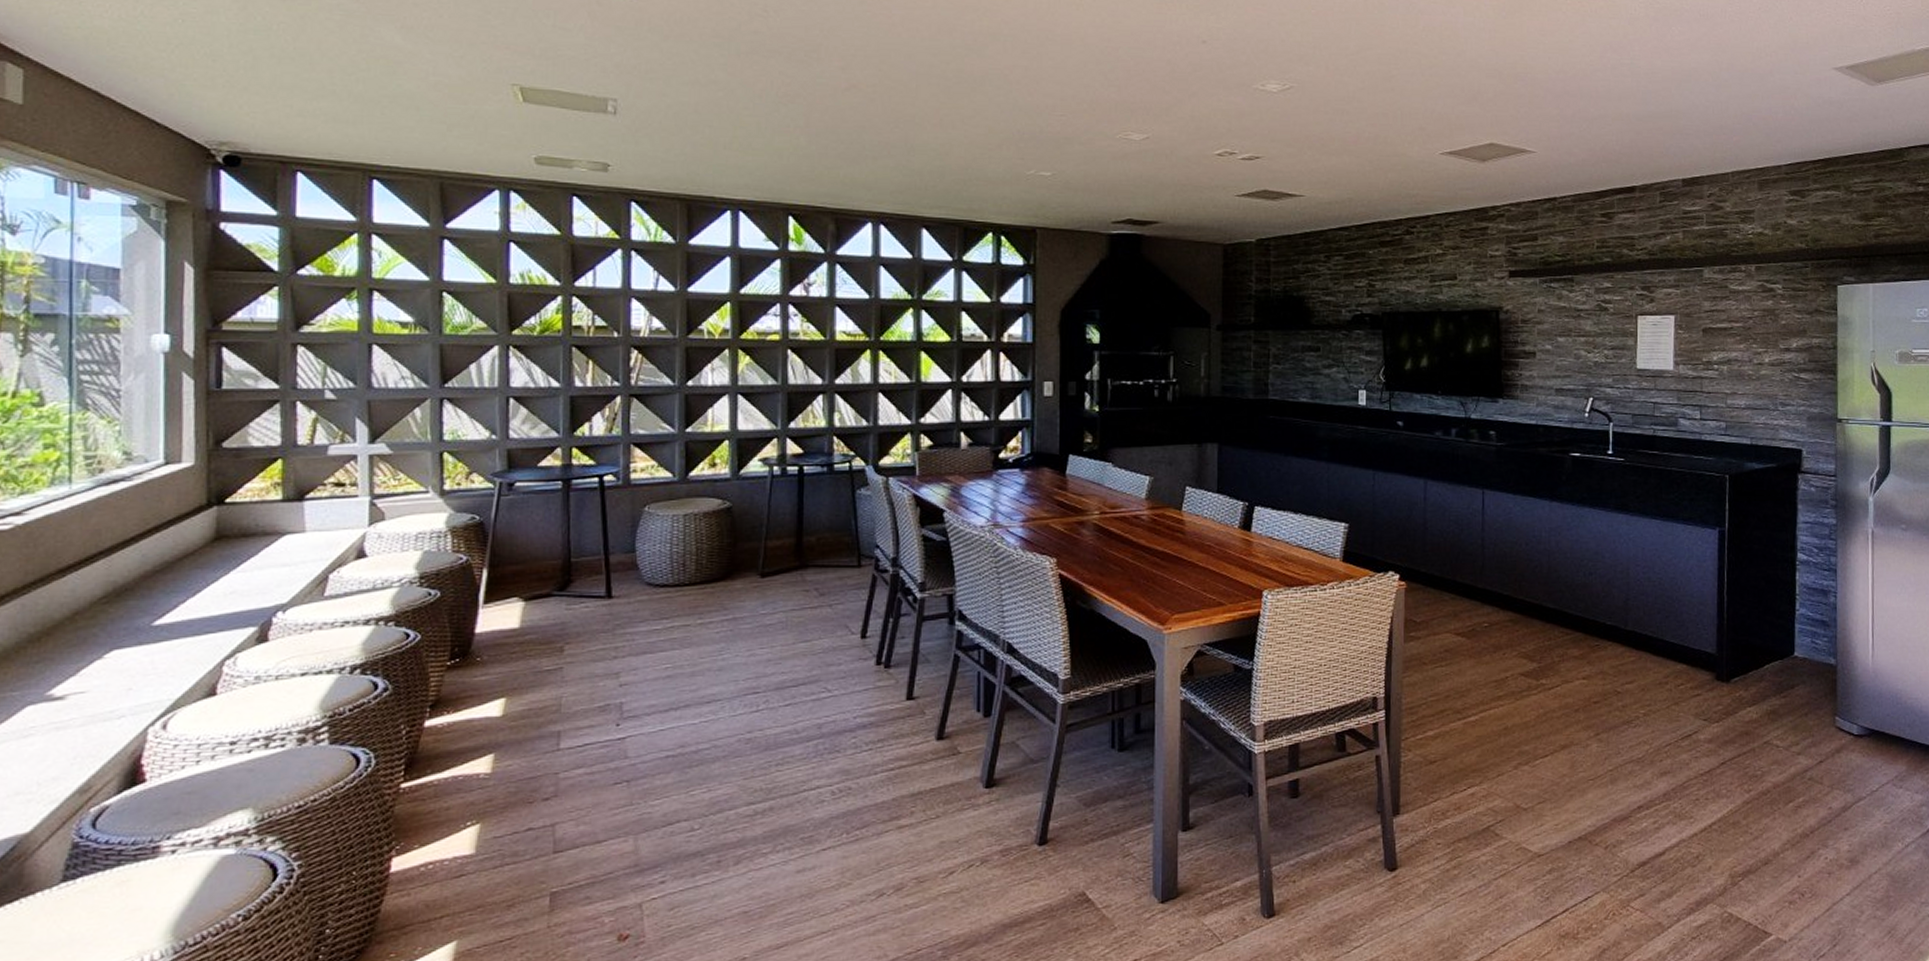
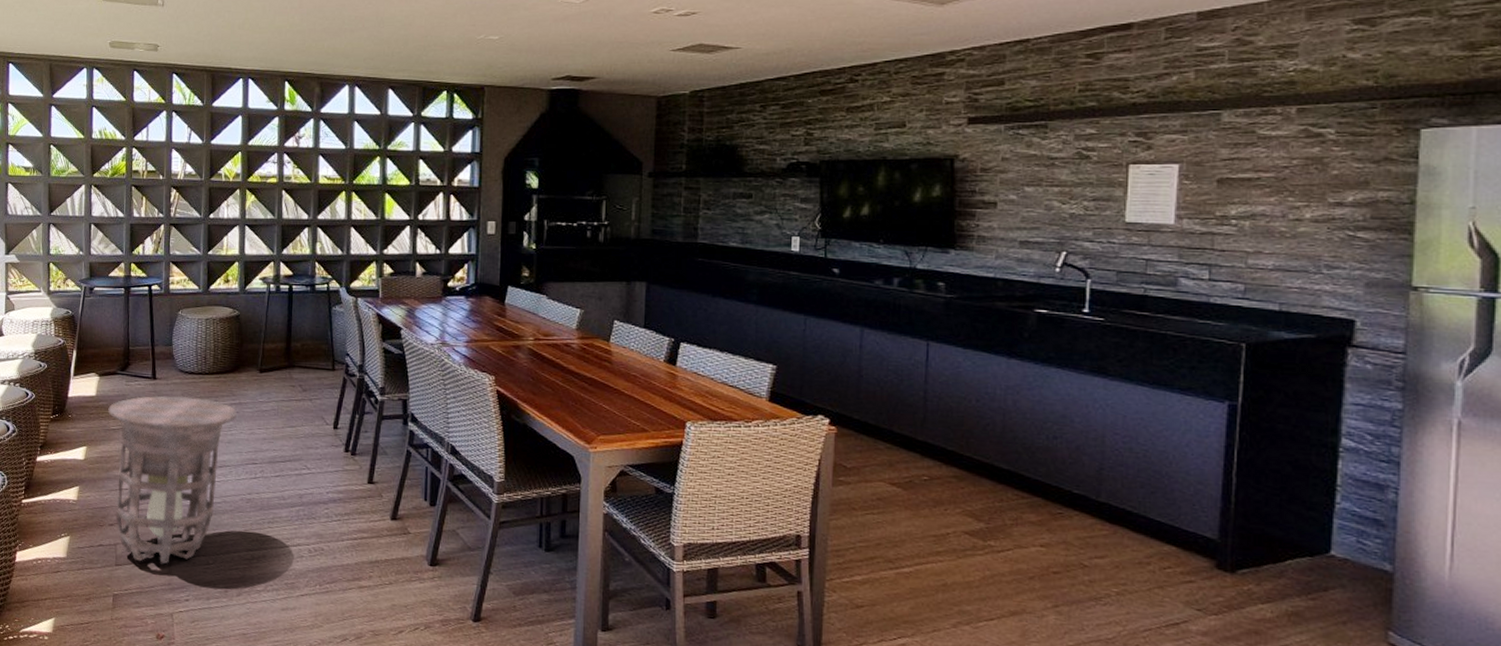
side table: none [539,616,730,843] -> present [108,395,237,564]

